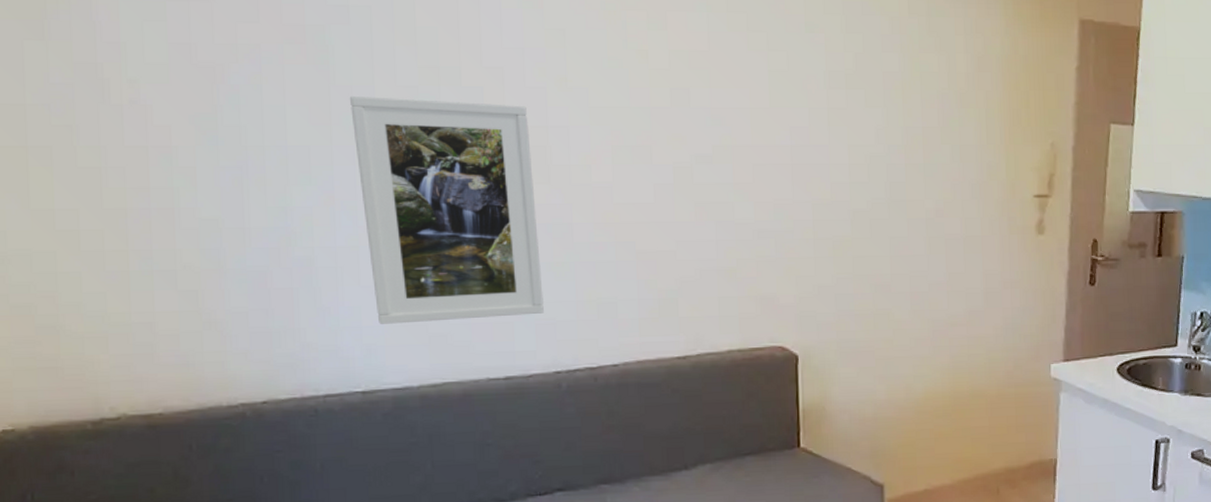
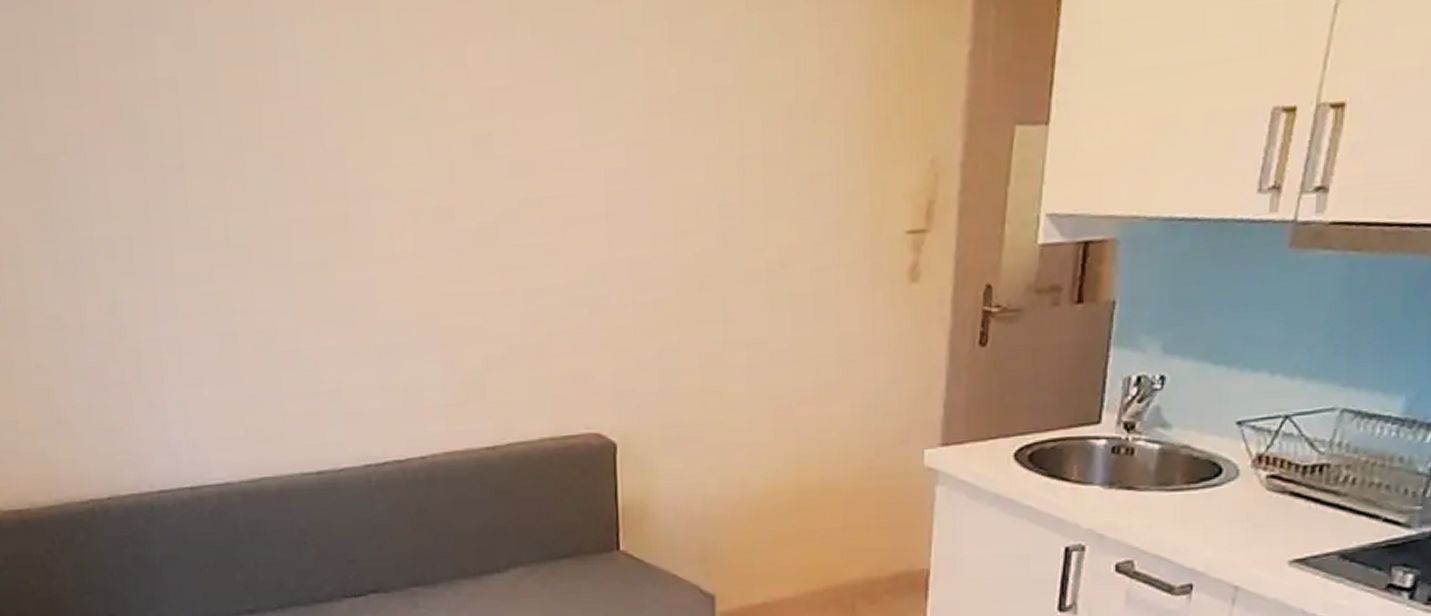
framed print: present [350,95,544,324] -> none [163,172,352,418]

